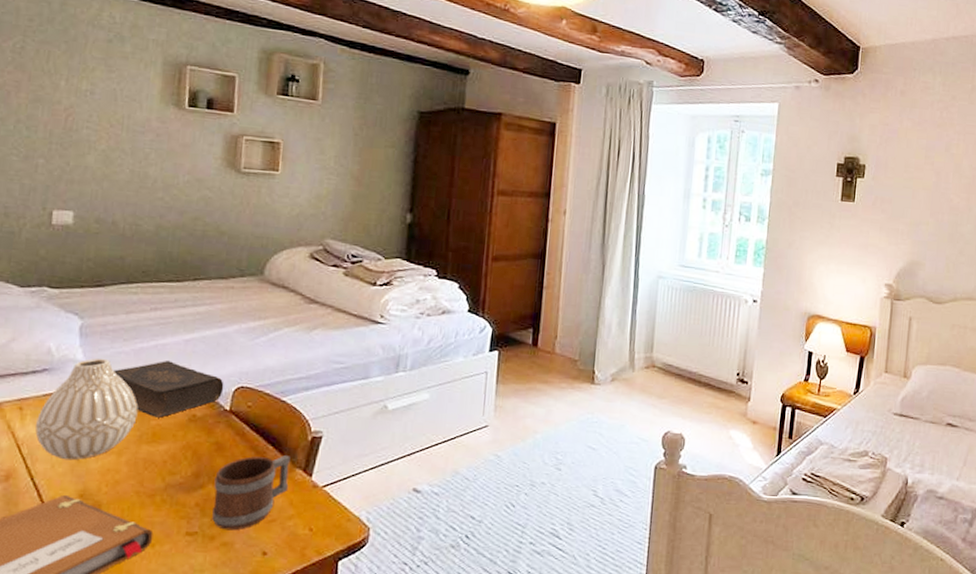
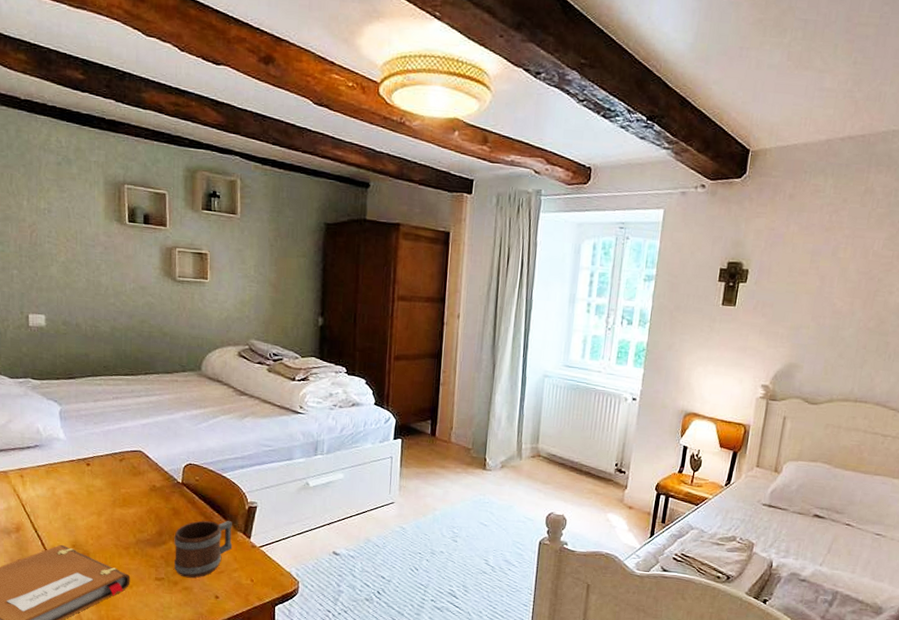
vase: present [35,358,138,461] -> none [34,437,110,518]
book: present [114,361,224,418] -> none [89,441,176,487]

